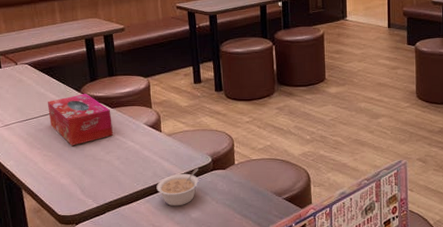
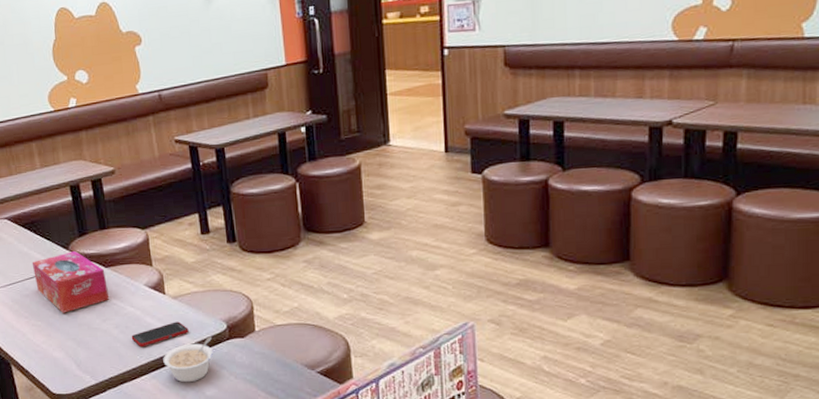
cell phone: none [130,155,179,176] -> present [131,321,189,348]

